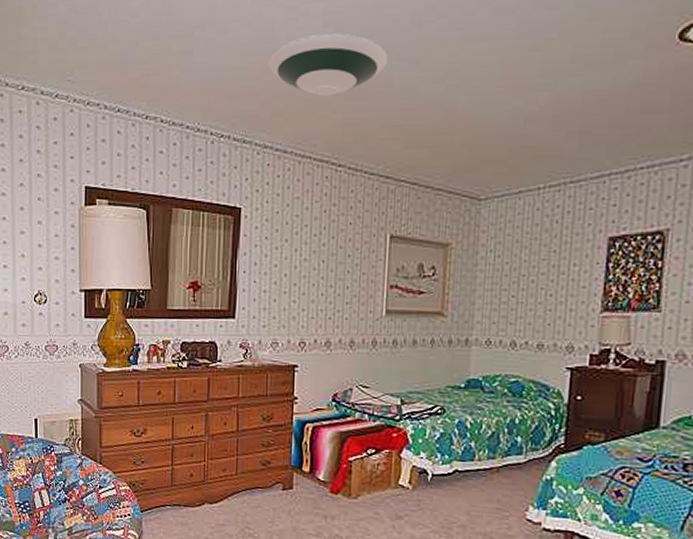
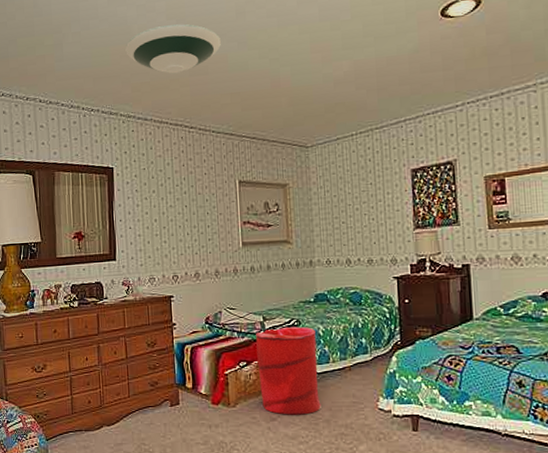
laundry hamper: none [388,413,462,517] -> present [256,326,321,415]

